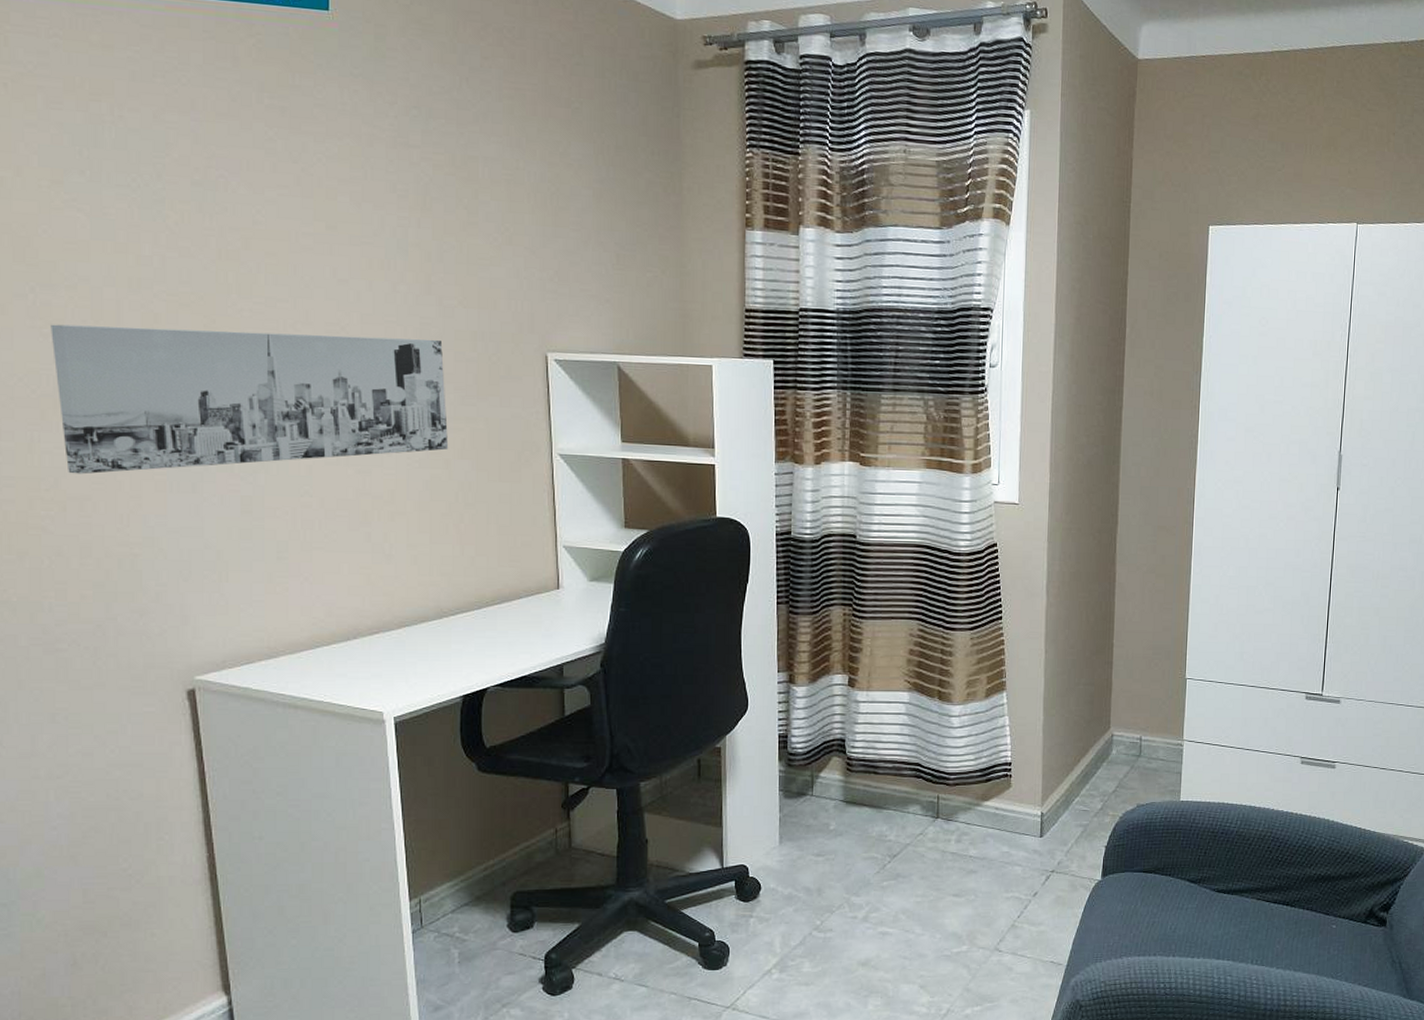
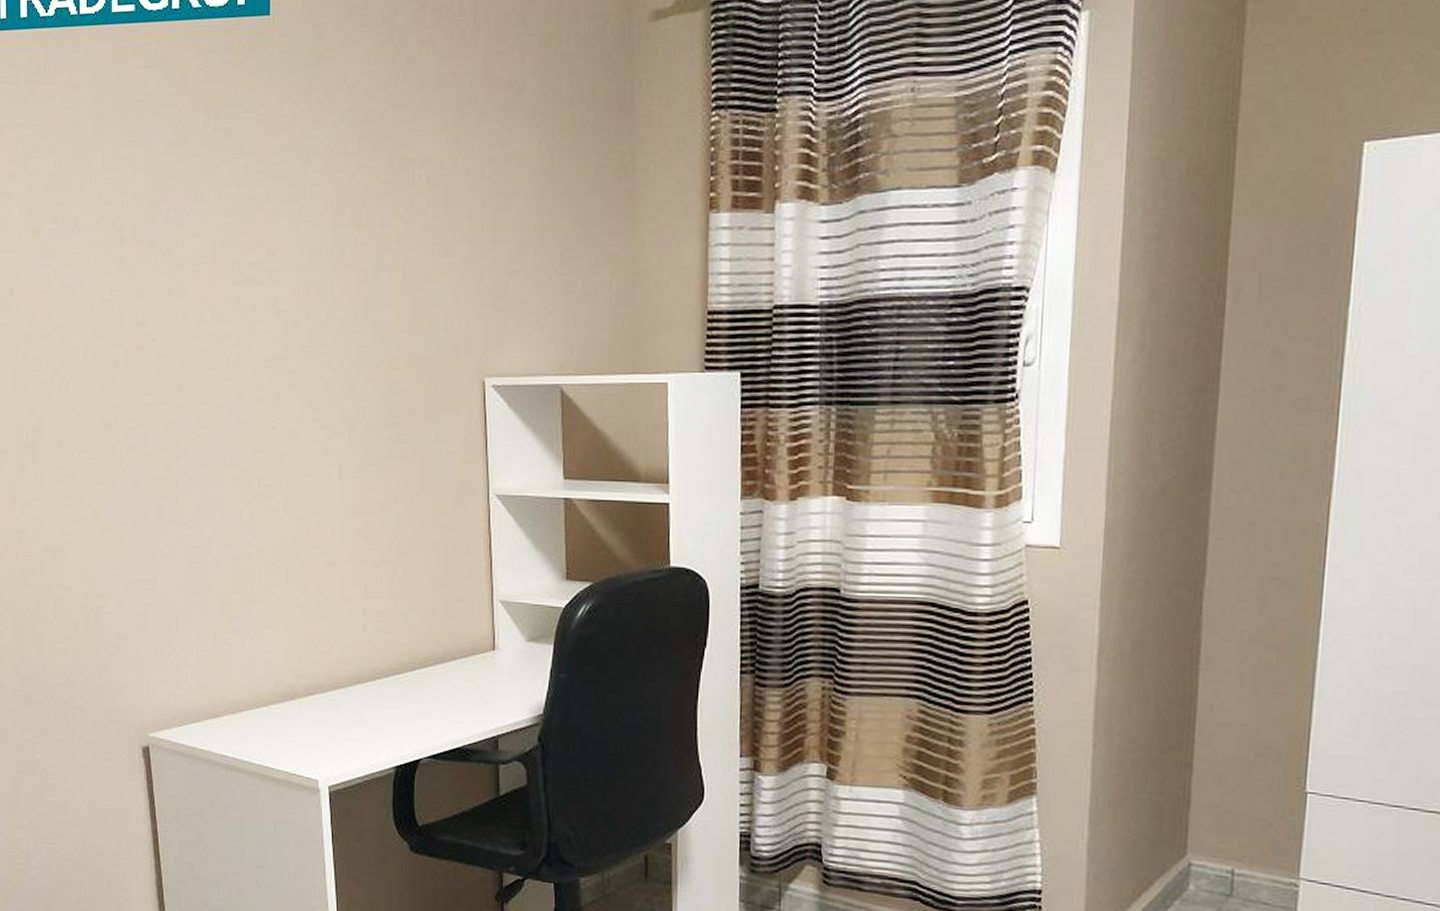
wall art: present [50,324,449,475] -> none [29,370,383,526]

